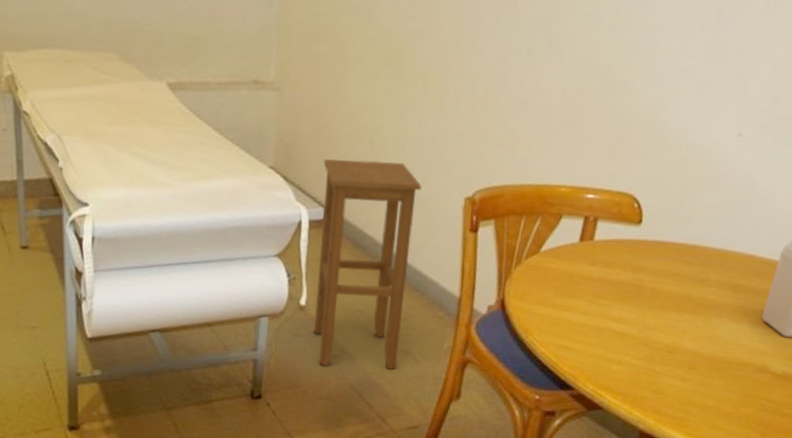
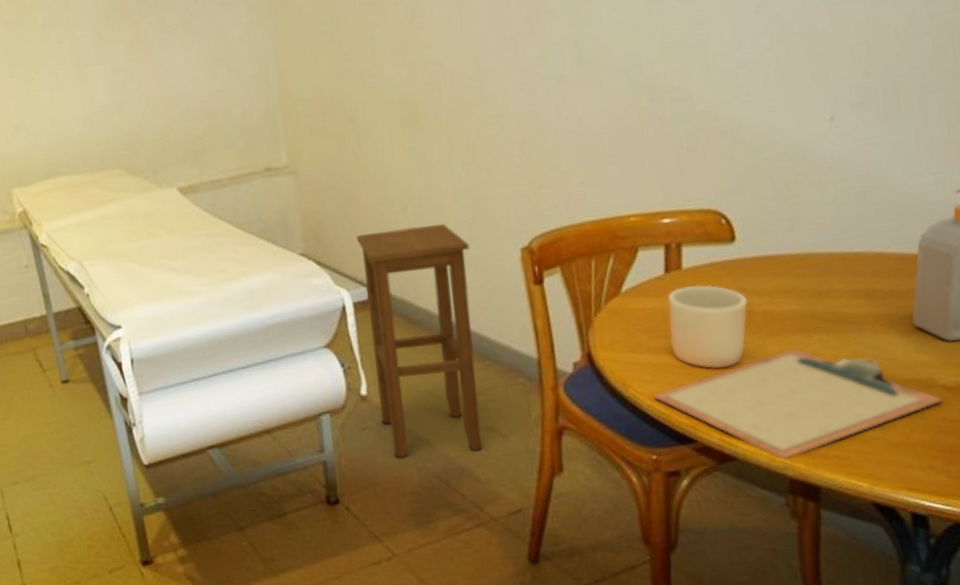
clipboard: none [547,323,769,415] -> present [653,348,942,460]
mug: none [570,255,640,331] -> present [667,284,748,368]

